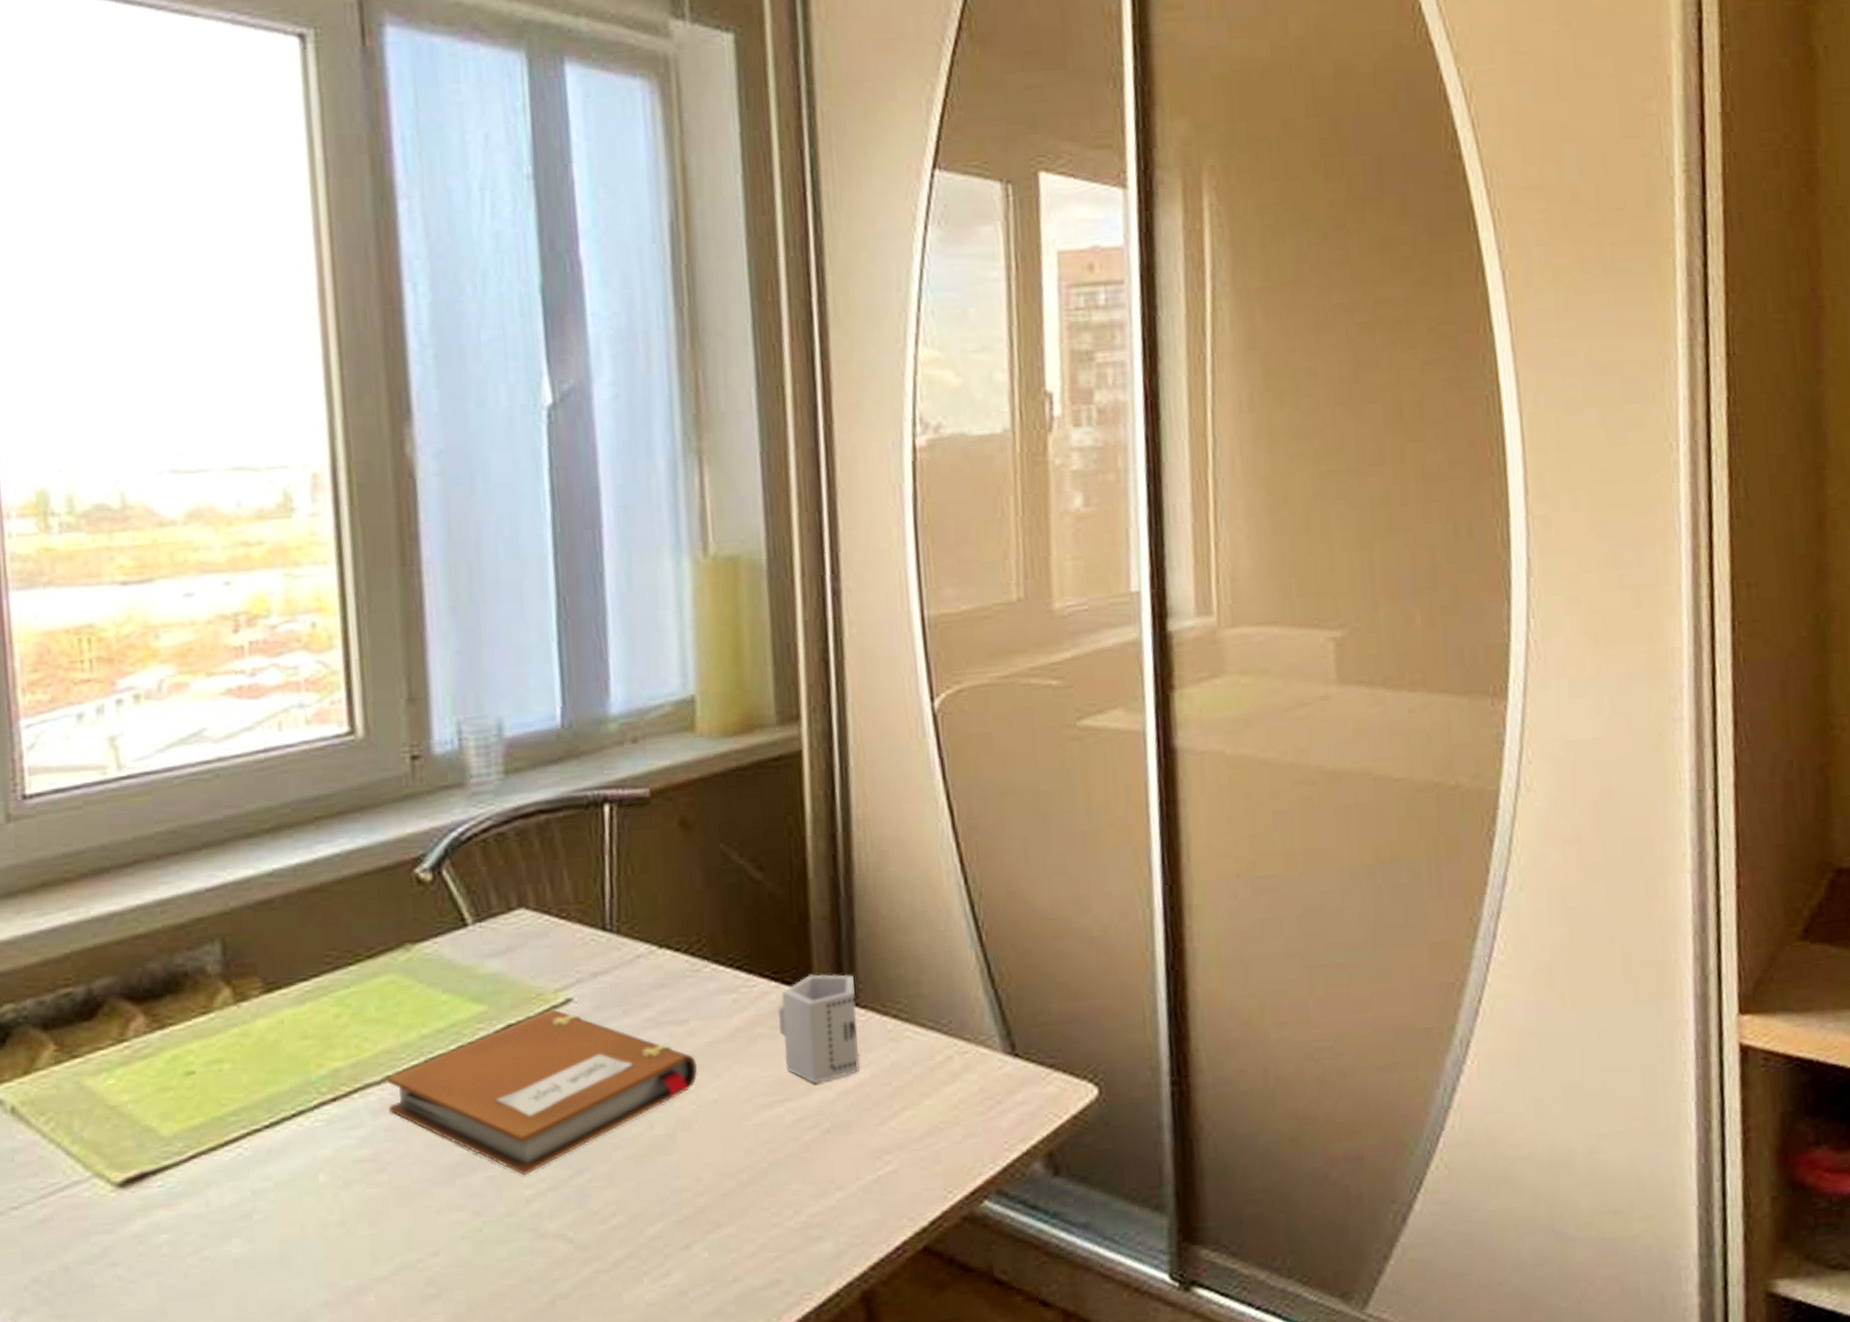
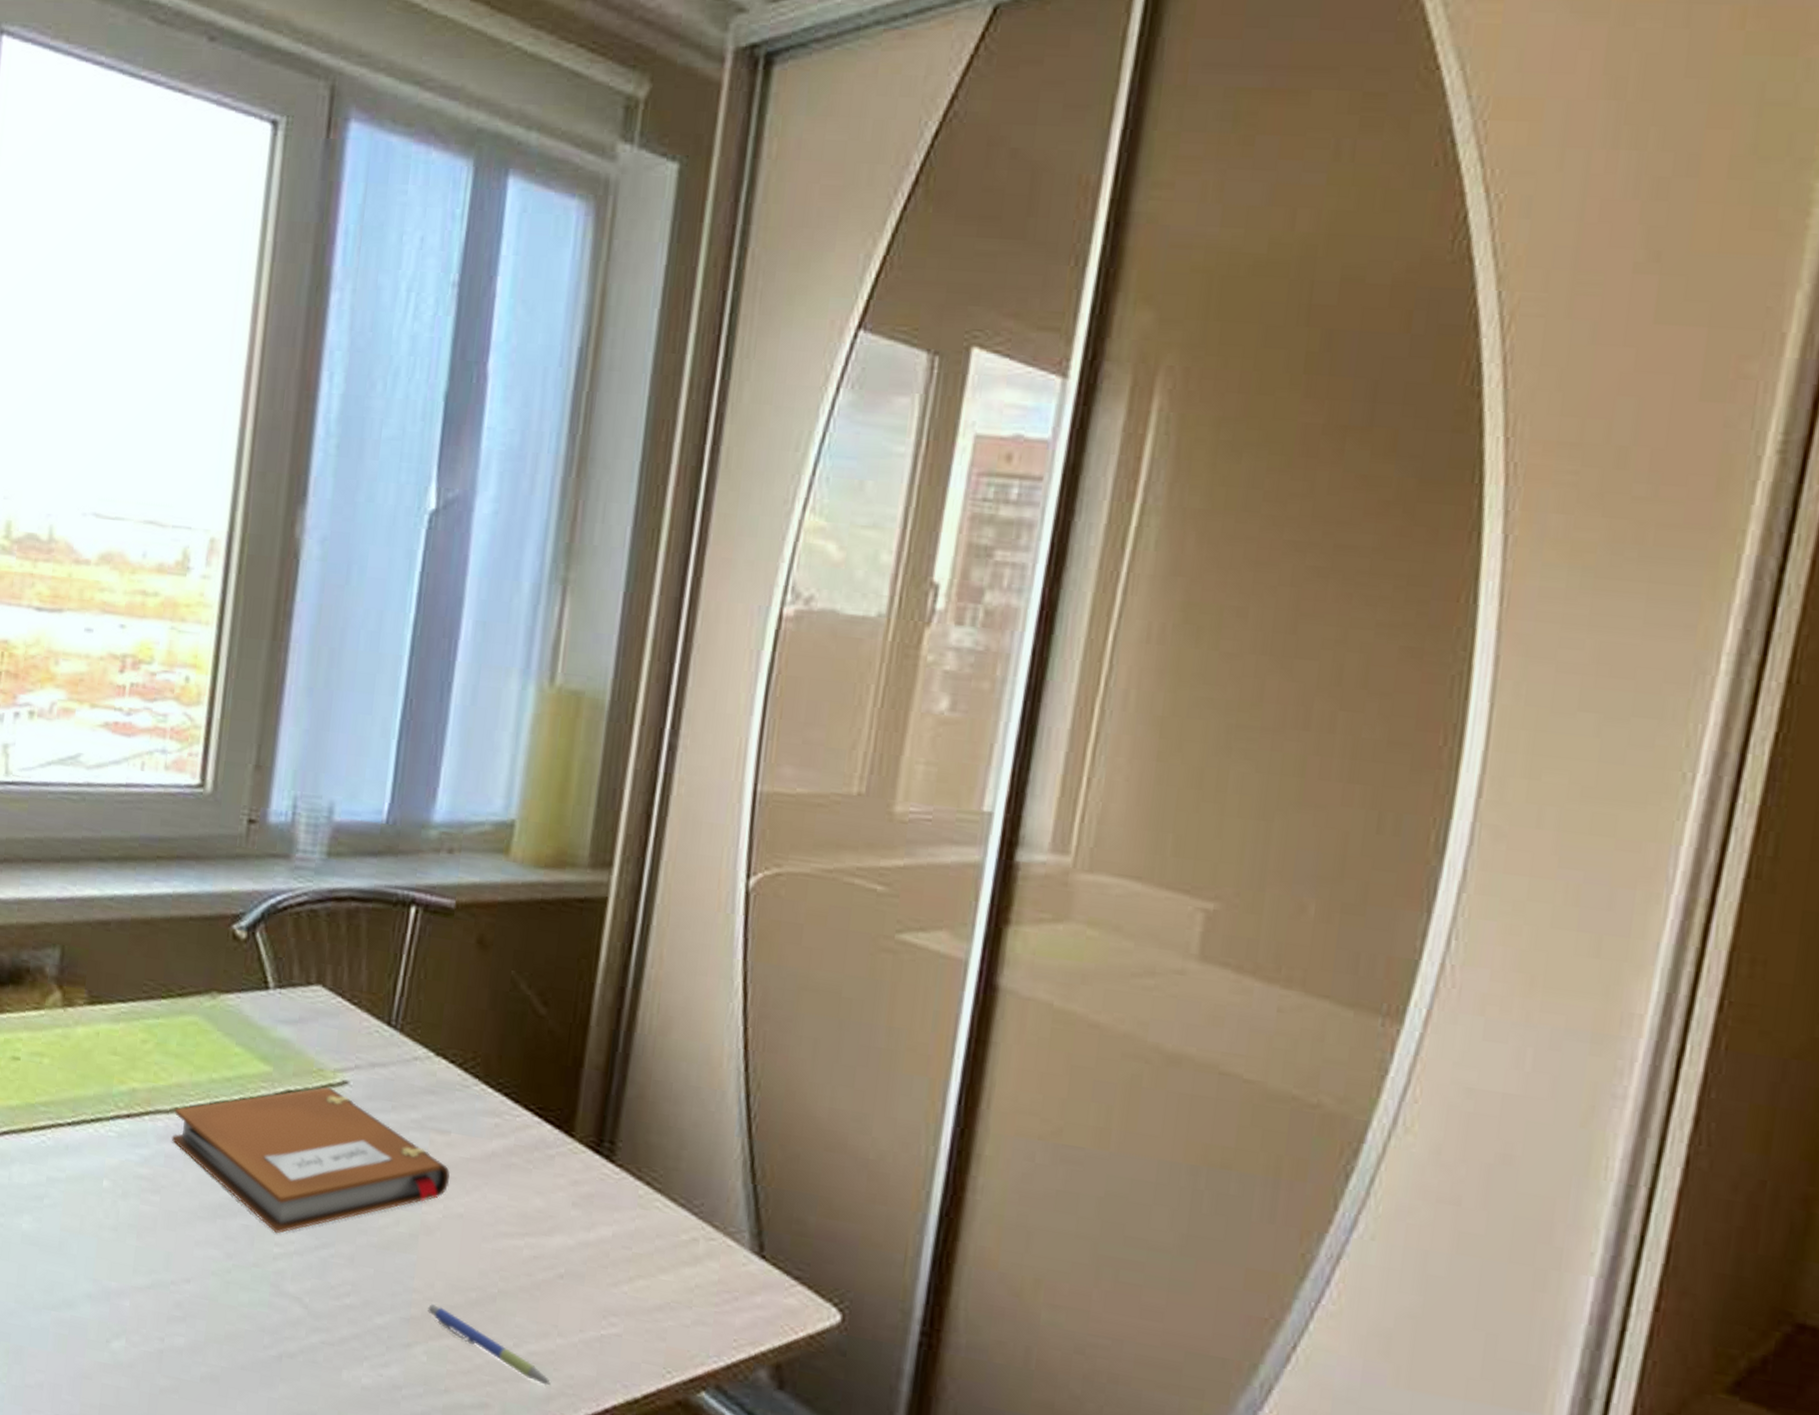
pen: none [700,1197,838,1243] -> present [428,1304,550,1386]
cup: present [777,974,860,1084] -> none [532,1120,615,1228]

